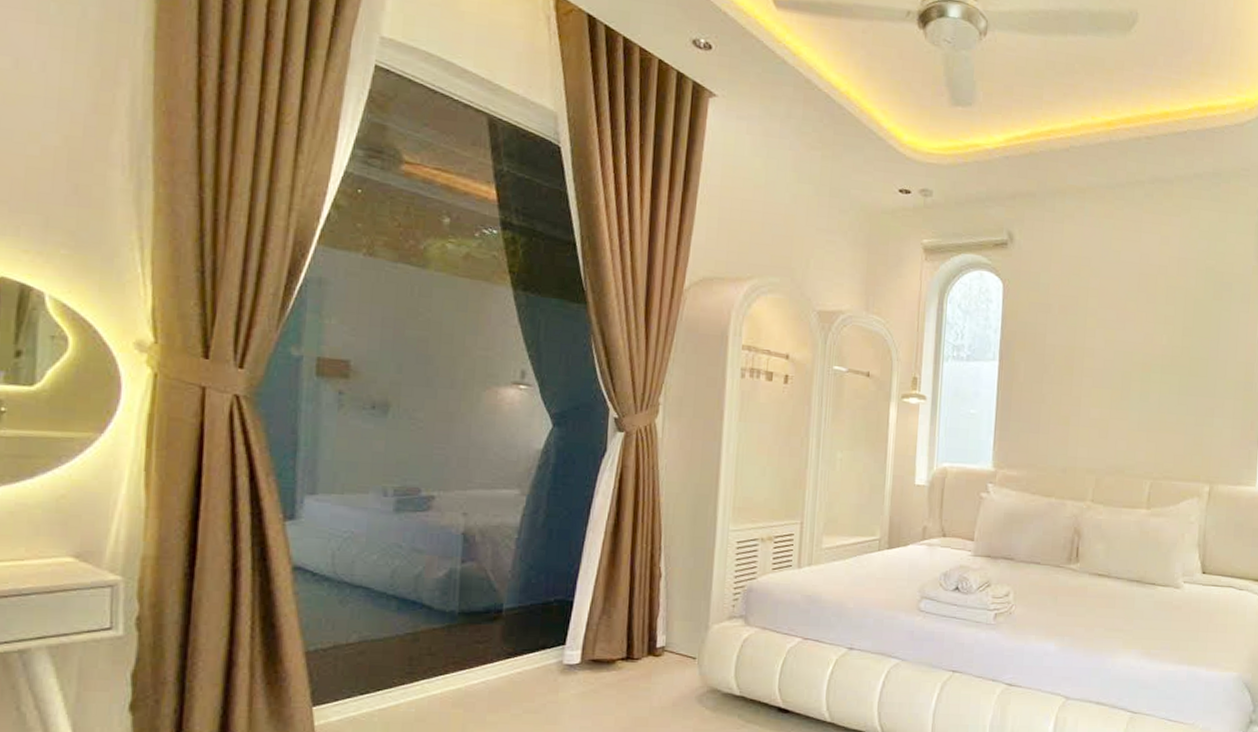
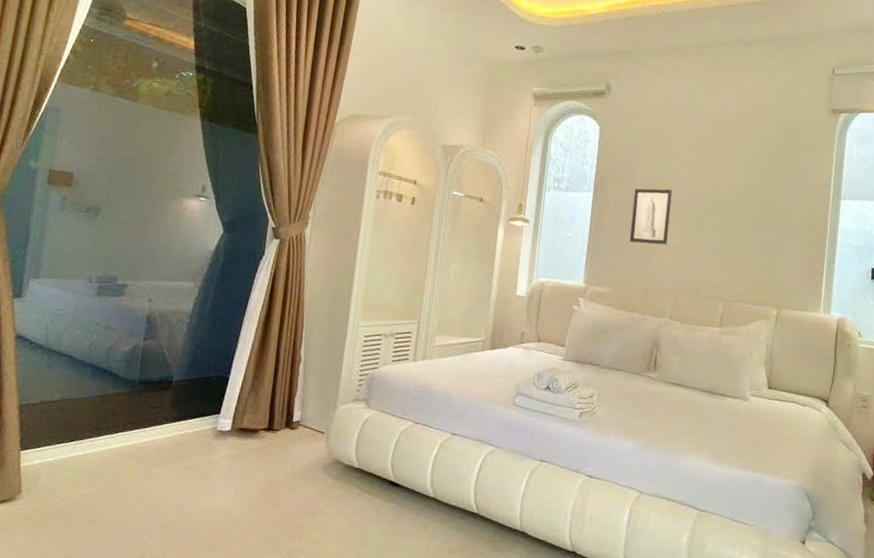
wall art: none [1042,353,1089,419] -> present [629,188,673,245]

